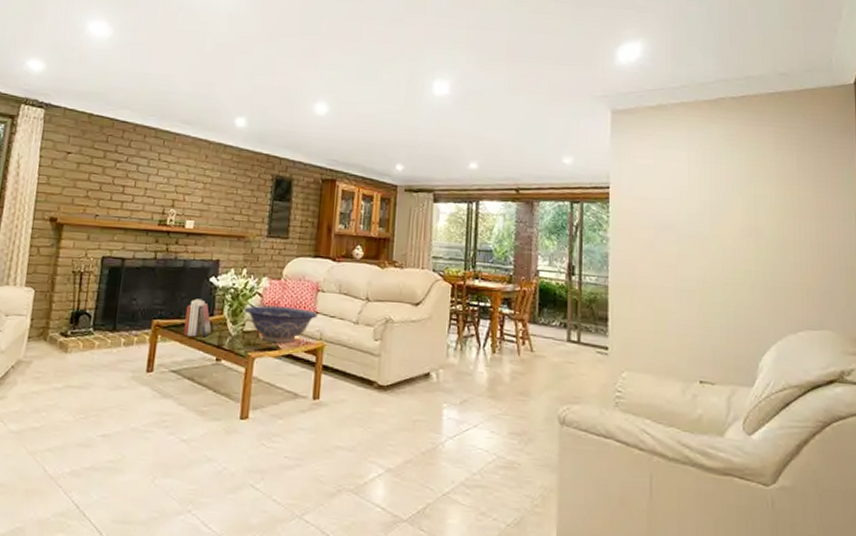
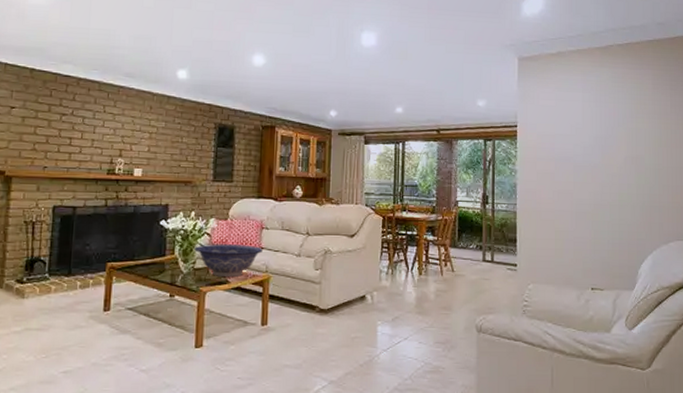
books: present [183,299,212,338] -> none [137,241,164,277]

